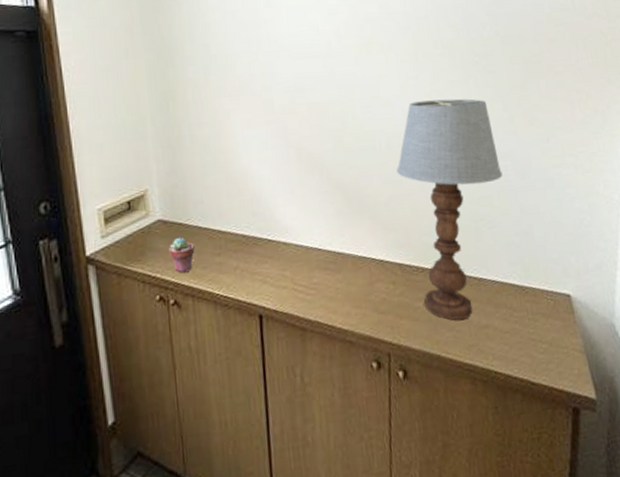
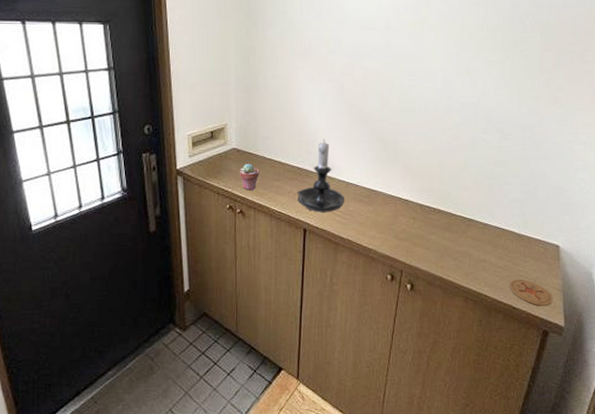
candle holder: none [244,195,307,291] -> present [296,139,345,213]
table lamp: present [396,98,503,320] -> none [429,75,520,253]
coaster: none [522,344,577,377] -> present [509,279,553,306]

